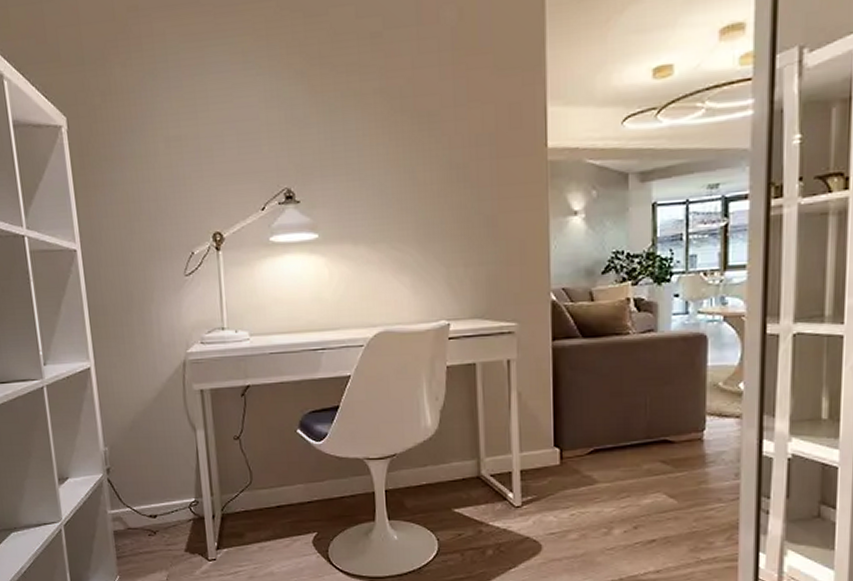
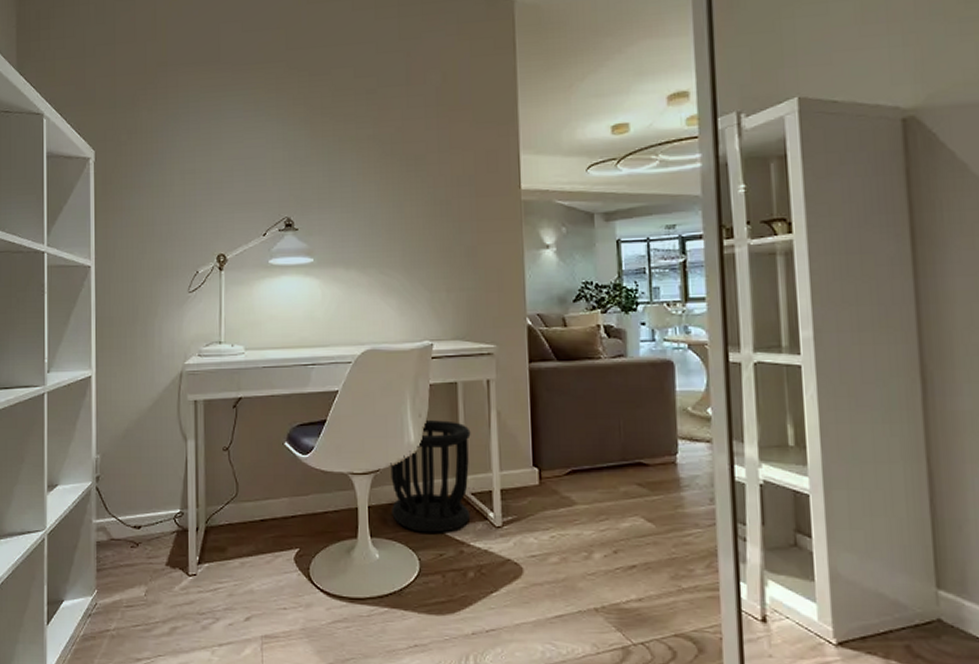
wastebasket: none [407,403,490,514] -> present [390,420,471,533]

